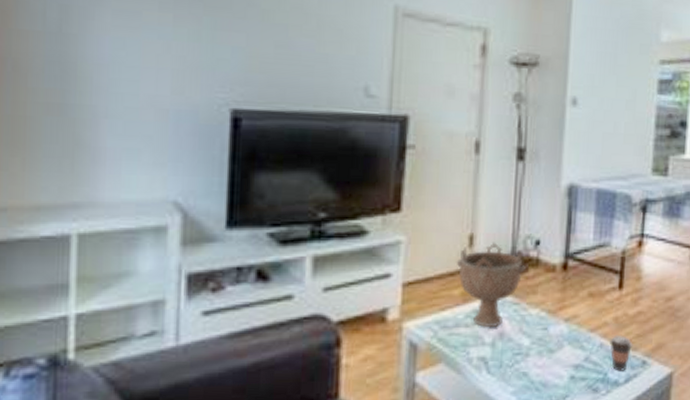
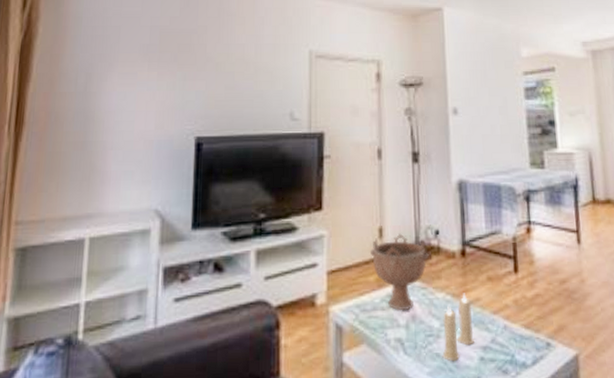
candle: none [529,309,567,381] -> present [442,293,474,362]
coffee cup: present [610,334,633,371] -> none [513,316,535,353]

